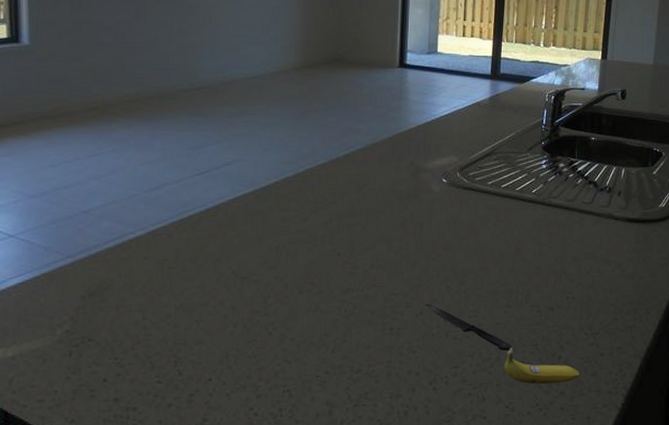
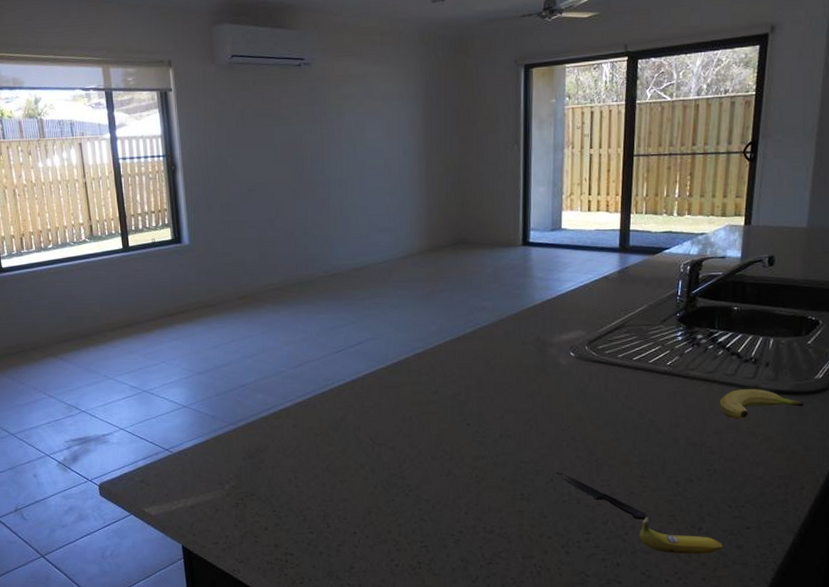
fruit: none [578,217,651,247] -> present [719,389,805,419]

